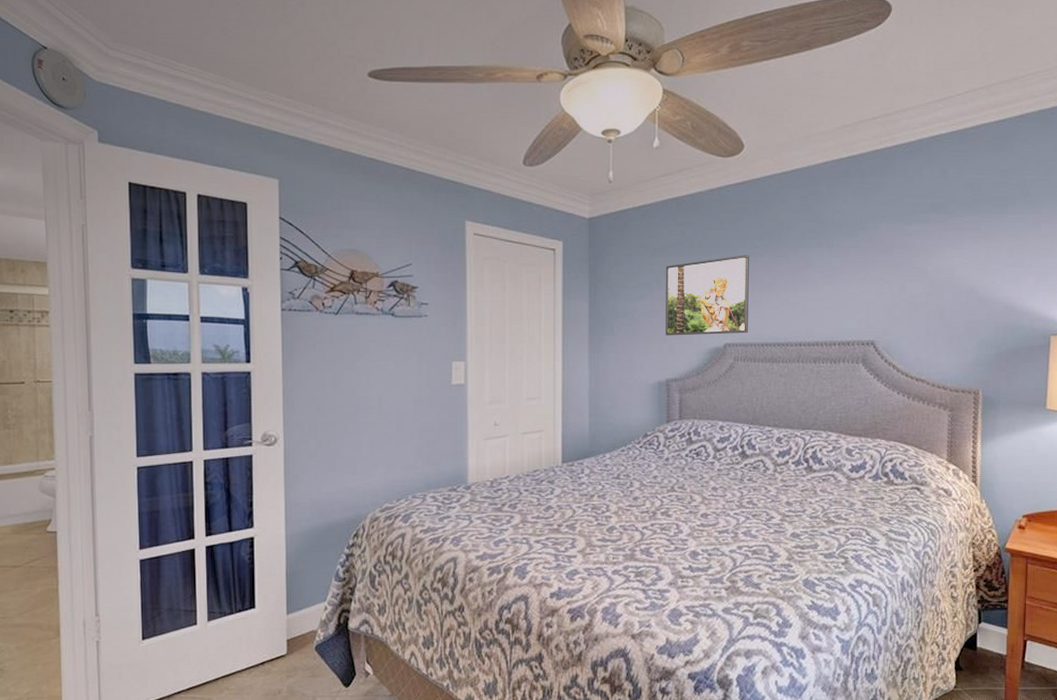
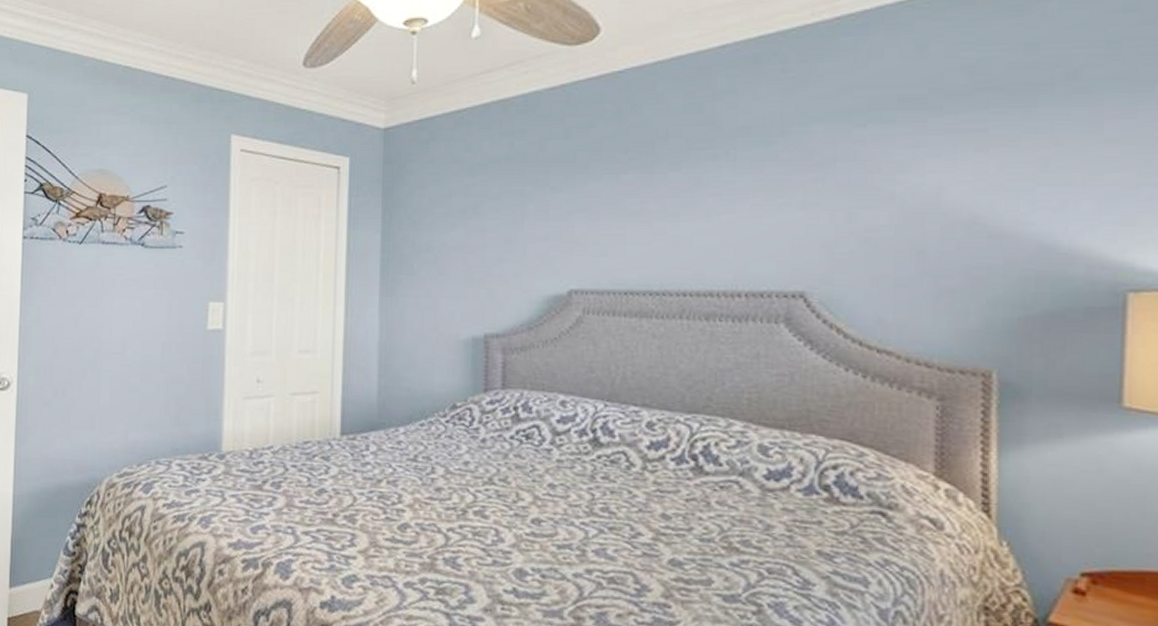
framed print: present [665,255,749,336] -> none [484,172,607,278]

